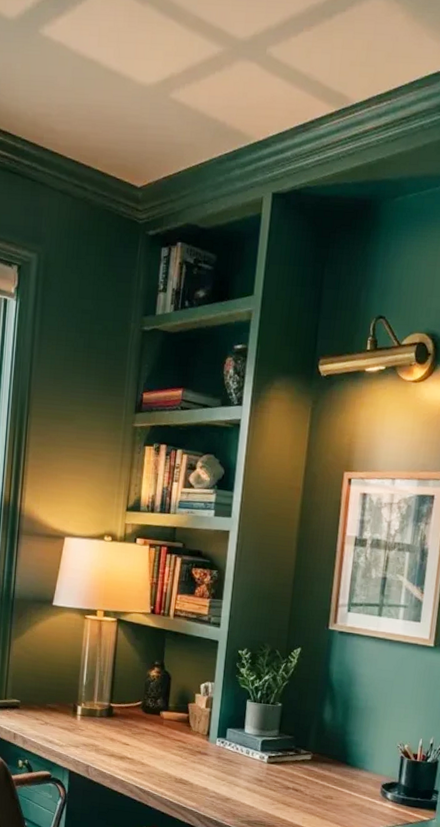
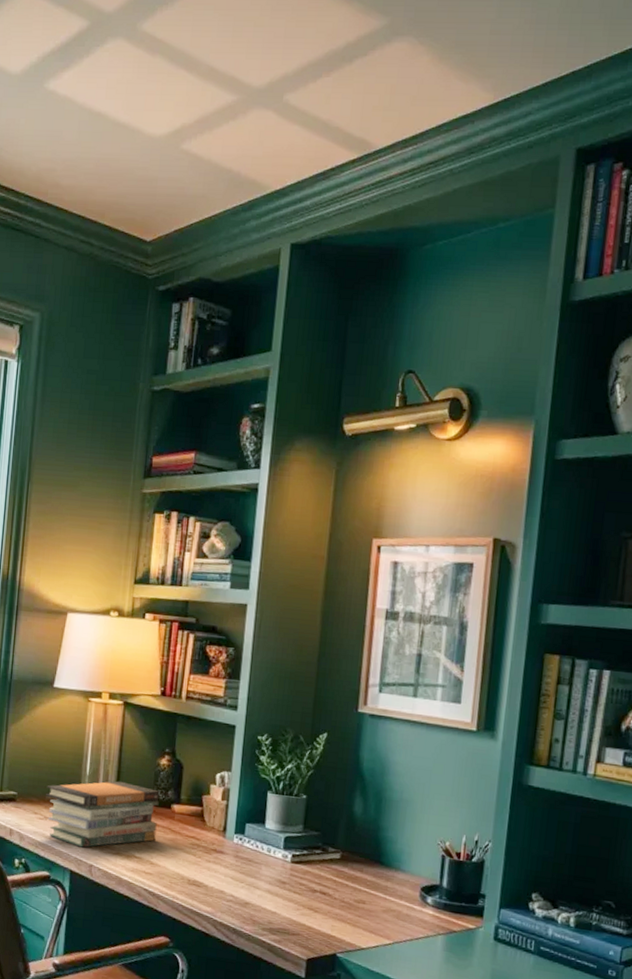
book stack: none [46,690,150,750] -> present [46,781,160,848]

